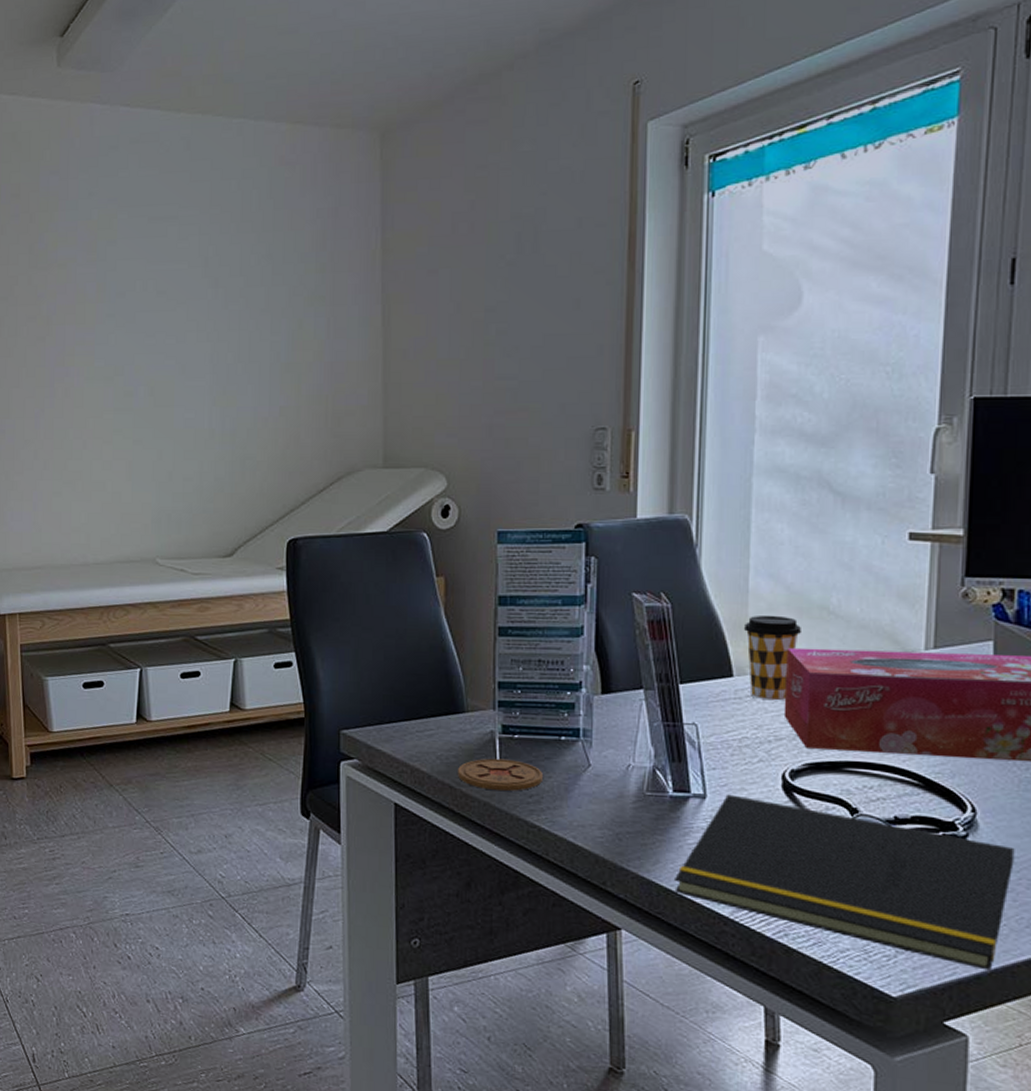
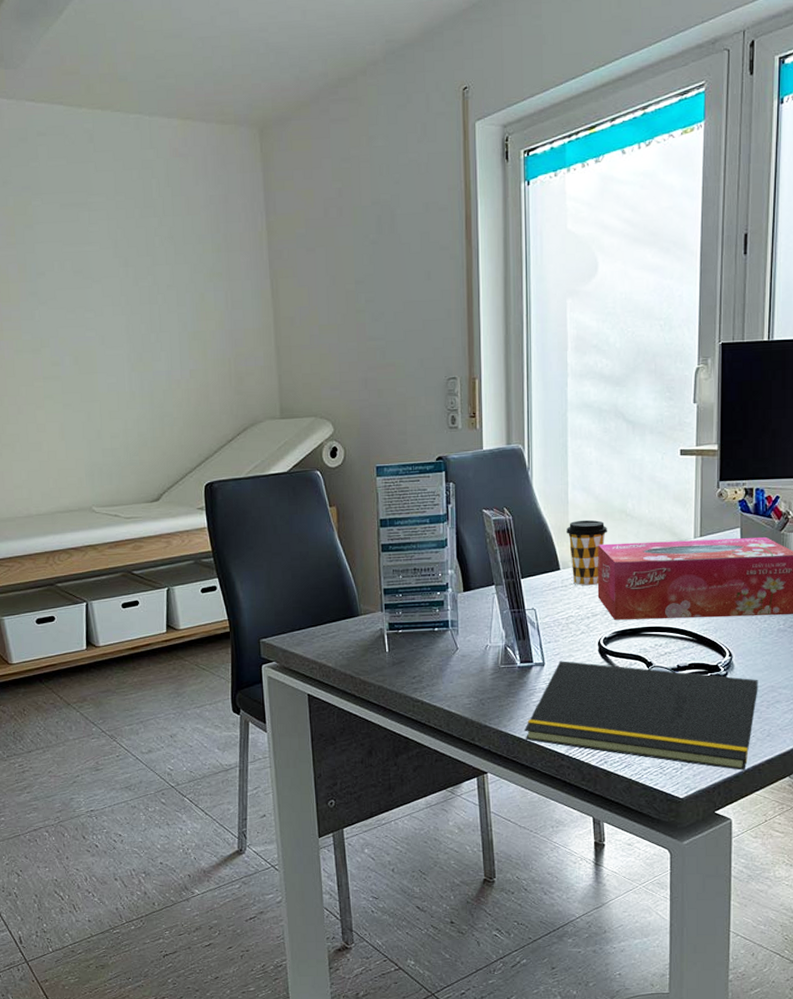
coaster: present [457,758,544,792] -> none [355,650,423,676]

